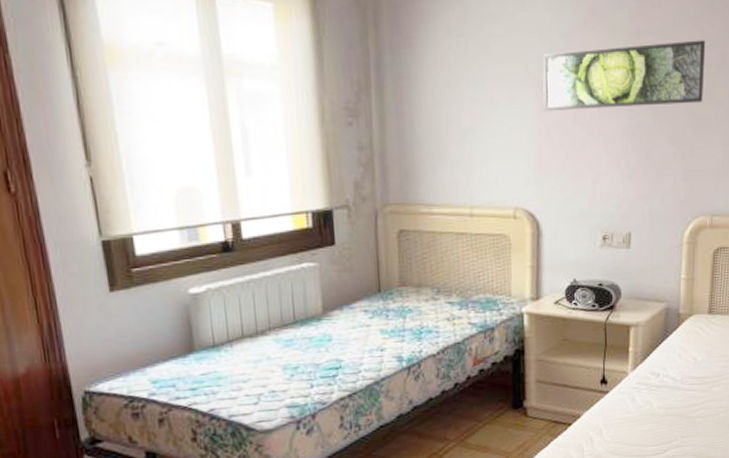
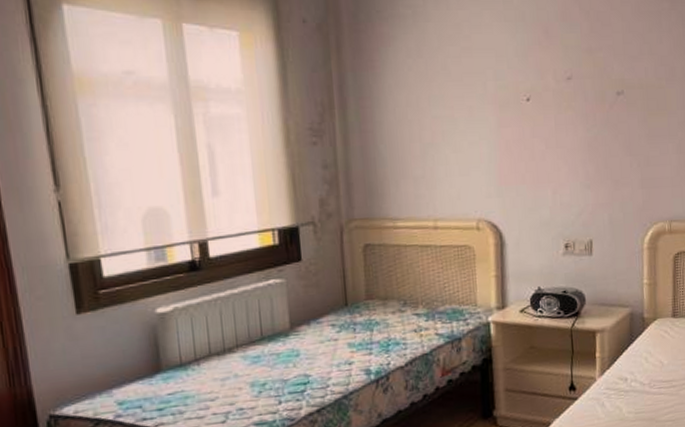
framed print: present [543,40,706,112] -> none [500,55,656,126]

